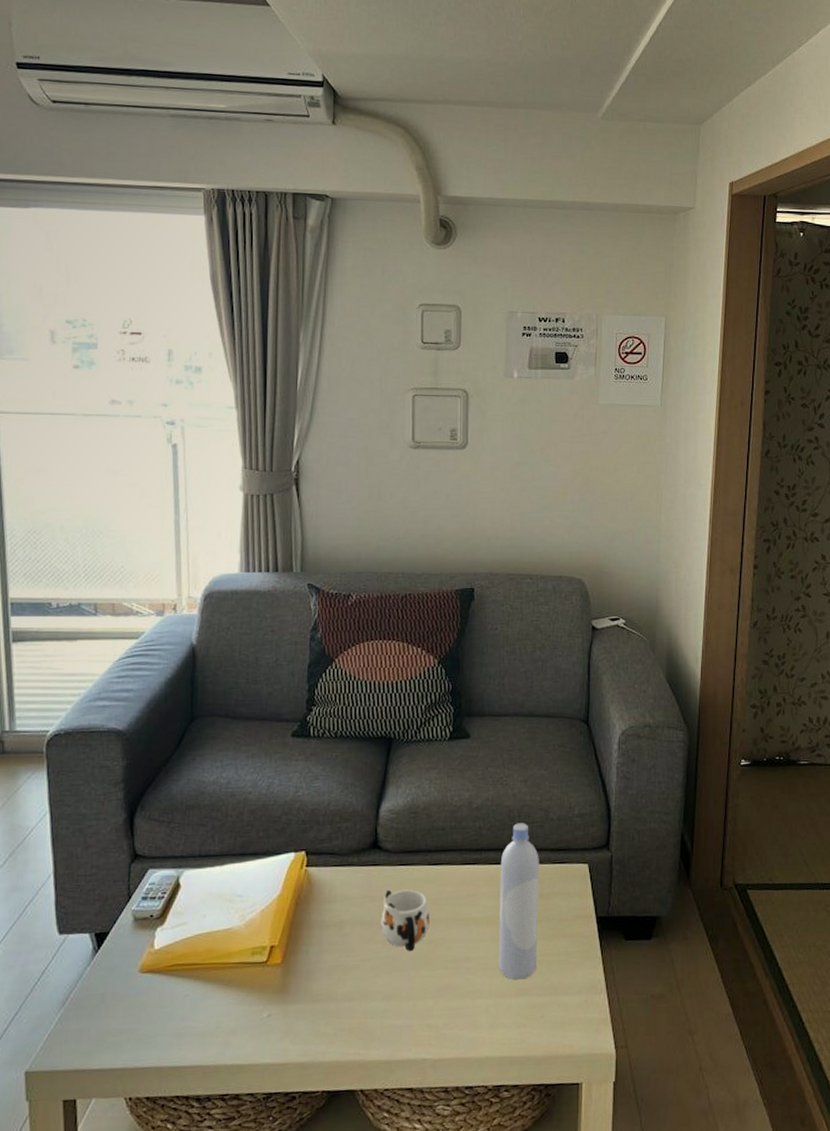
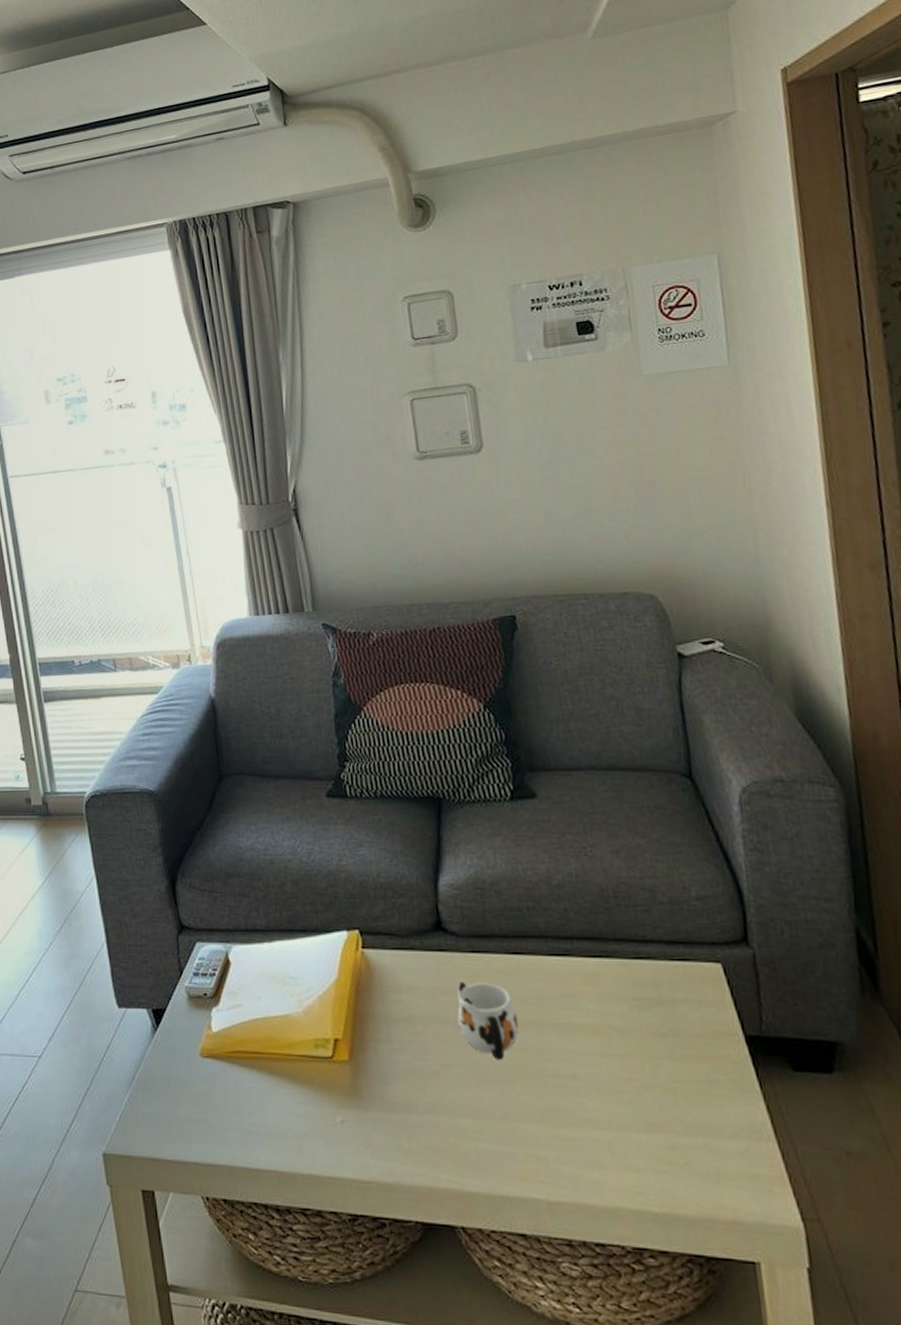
bottle: present [499,823,539,980] -> none [599,905,670,1111]

